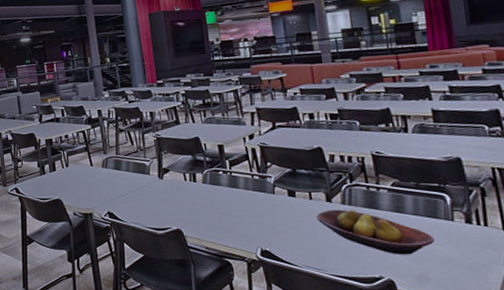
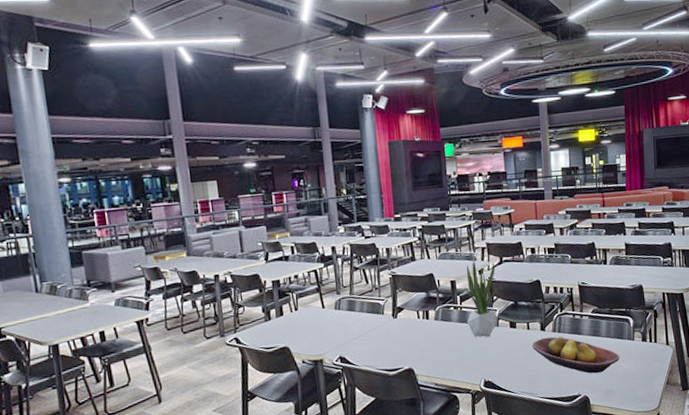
potted plant: none [234,125,272,204] -> present [465,260,496,337]

